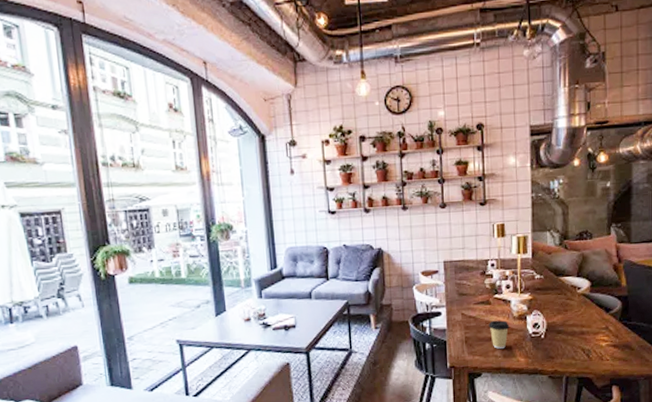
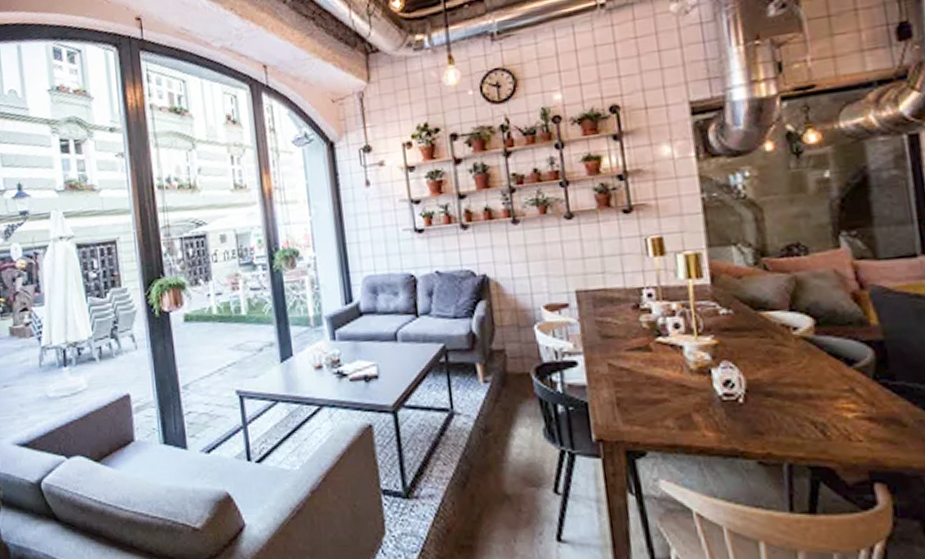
coffee cup: present [489,320,510,349] -> none [651,374,685,416]

